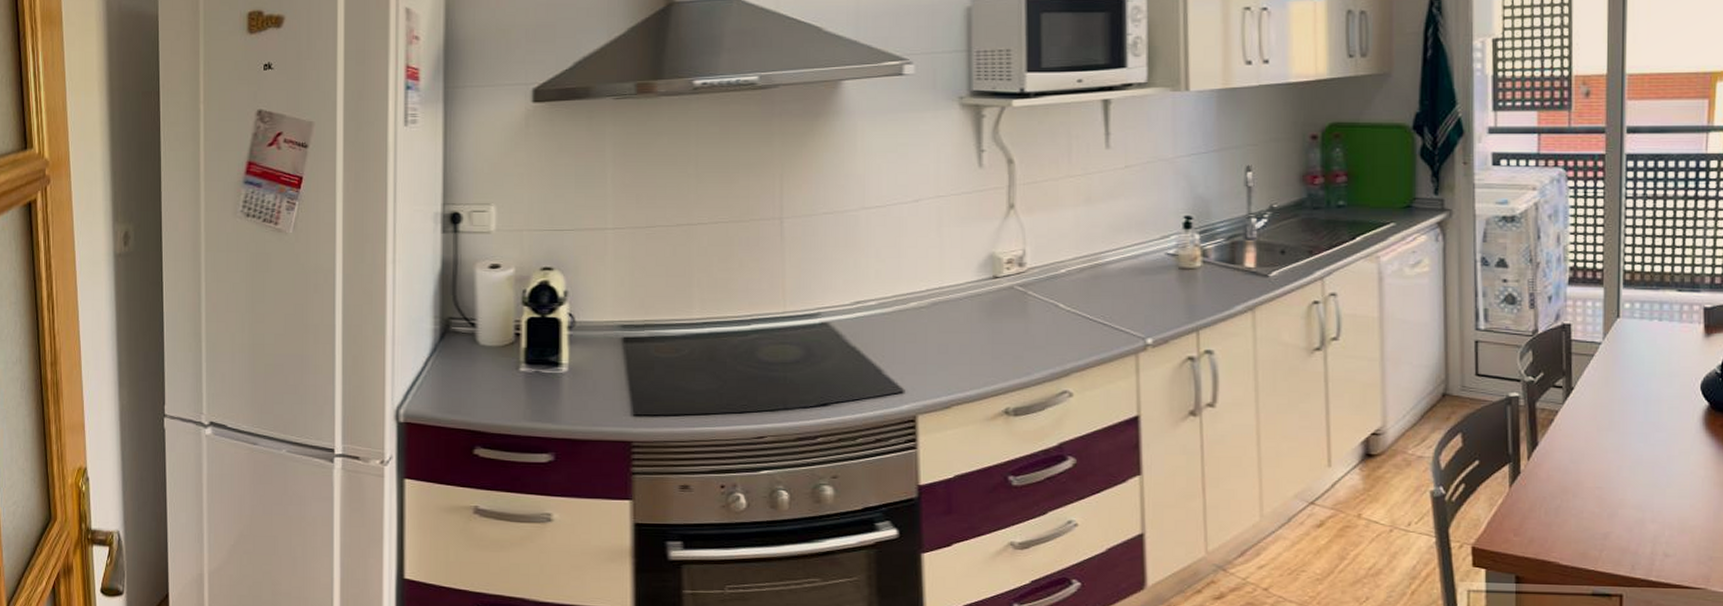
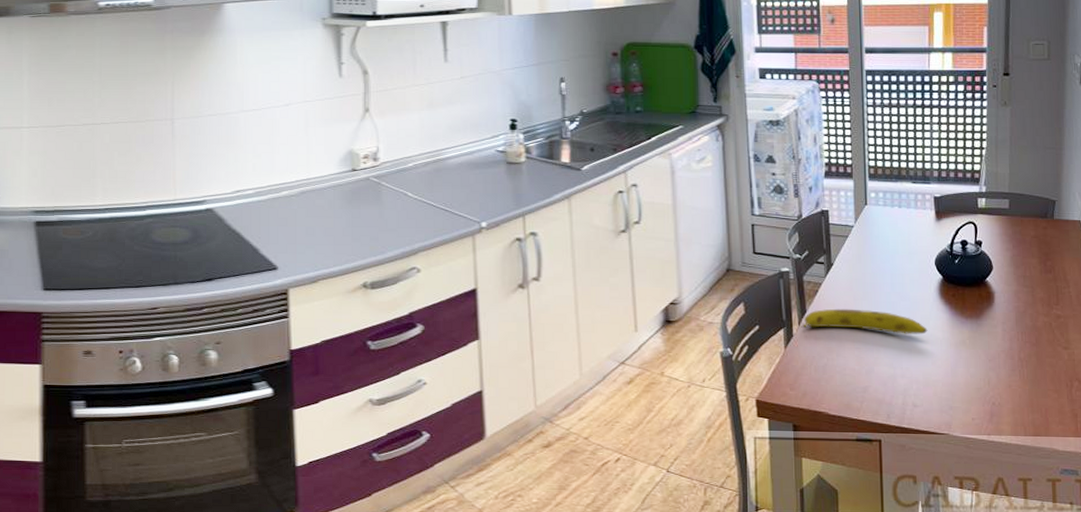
fruit: none [1532,441,1687,472] -> present [802,308,928,335]

